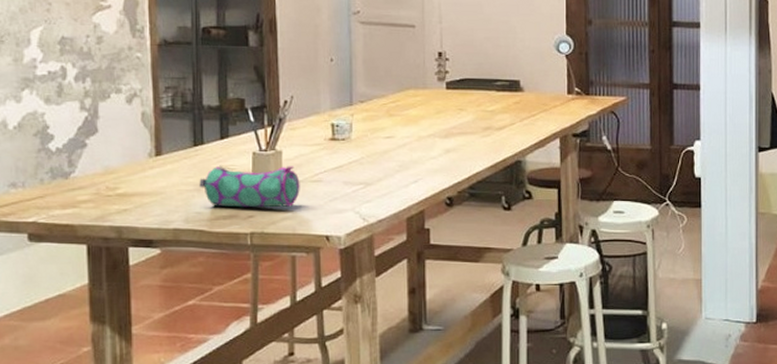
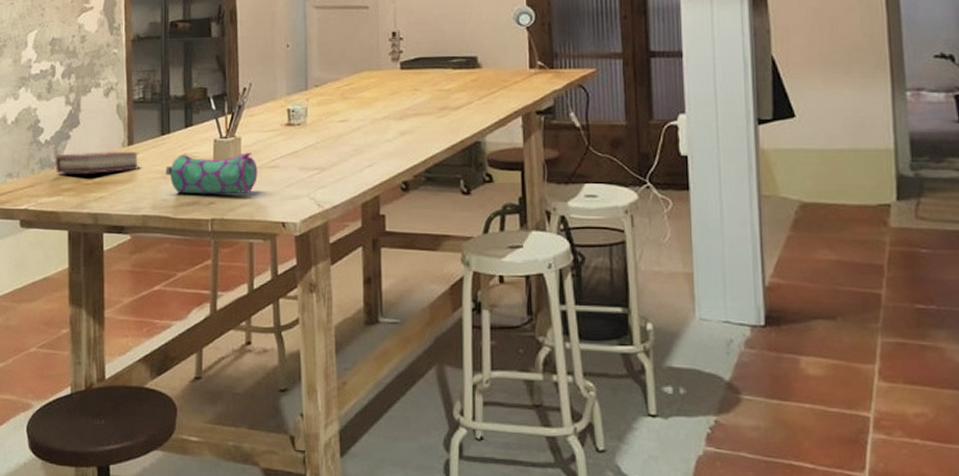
book: none [69,160,172,186] -> present [55,150,142,175]

